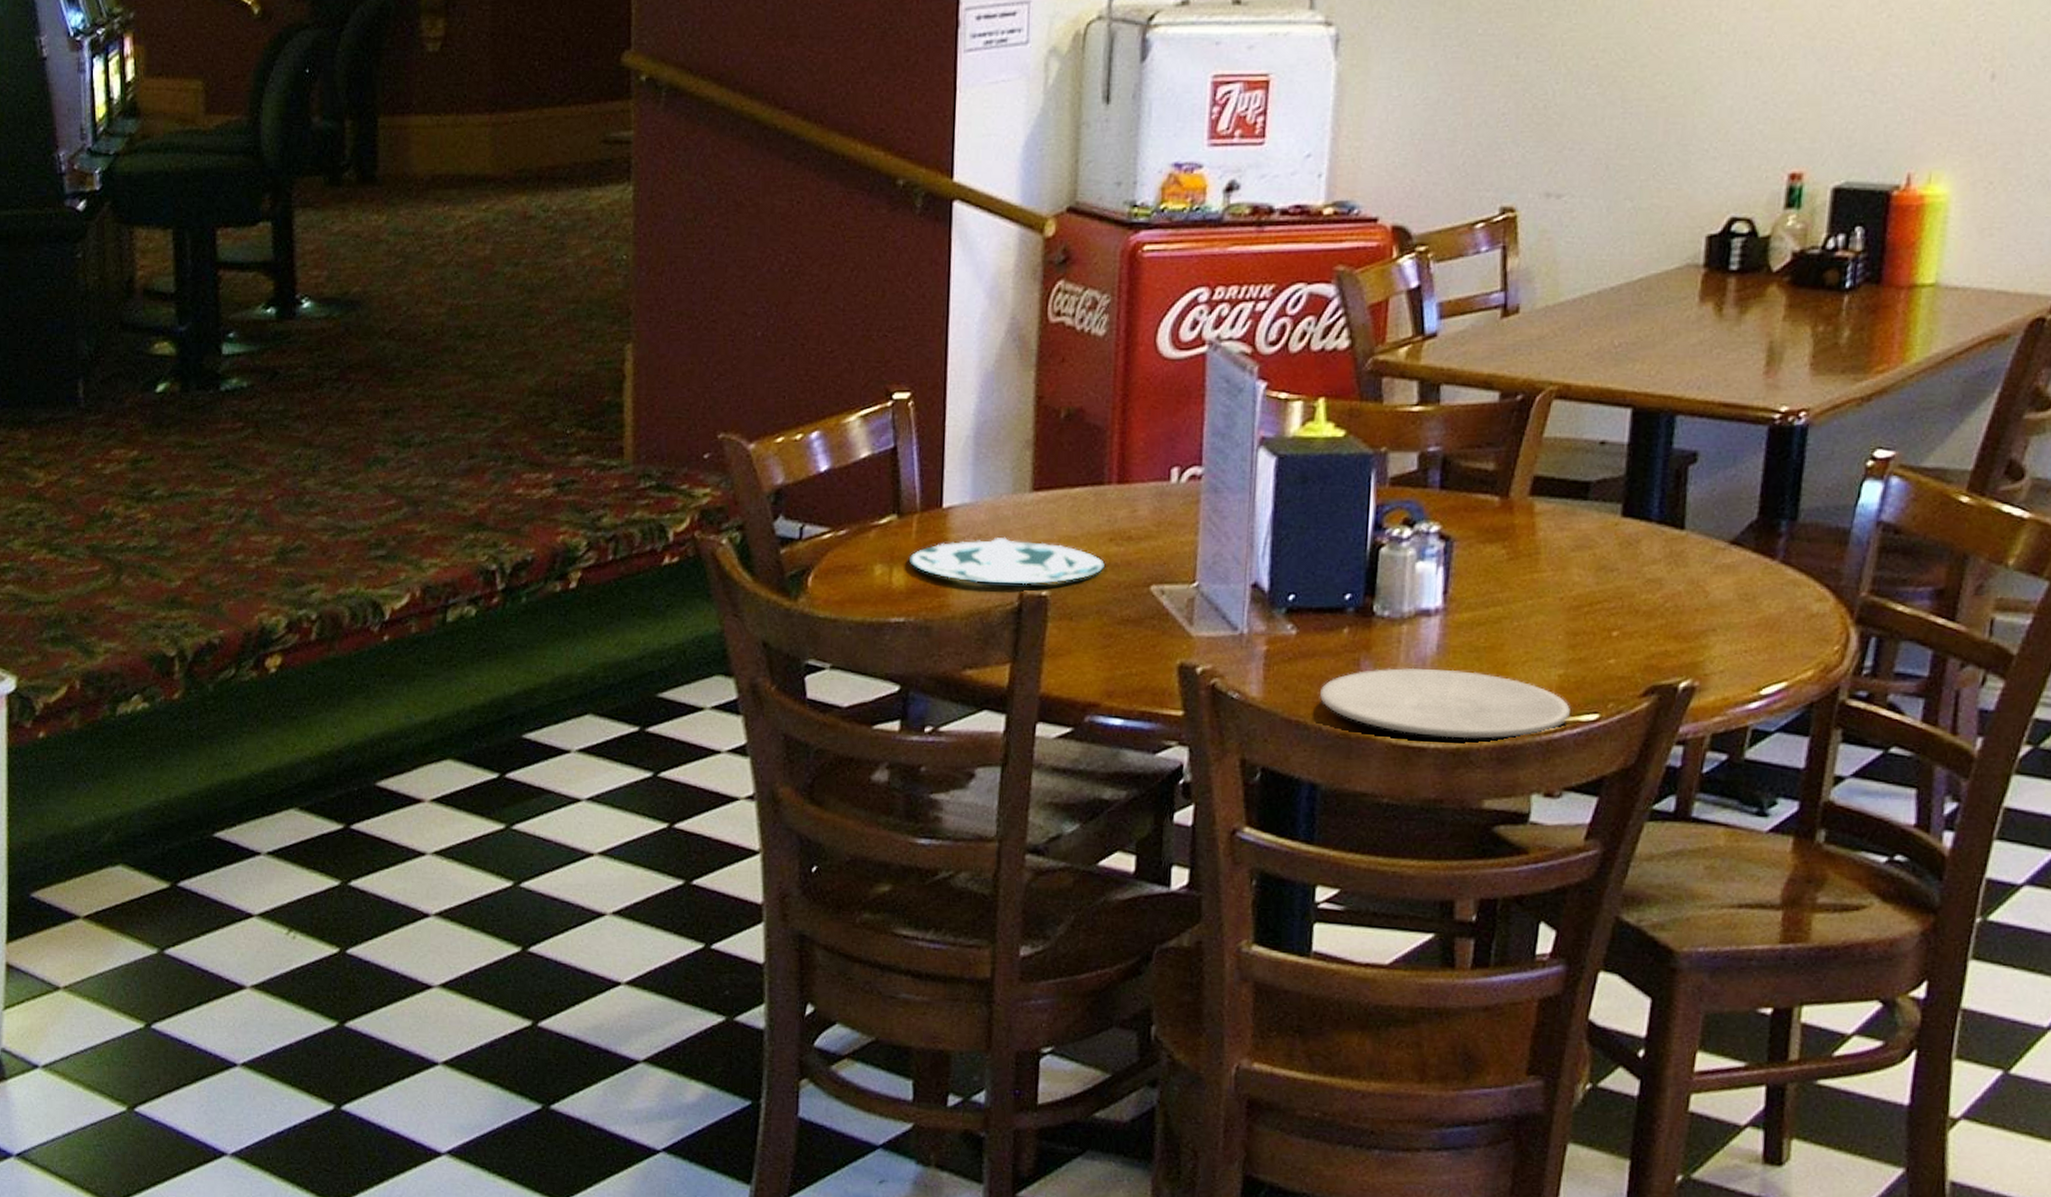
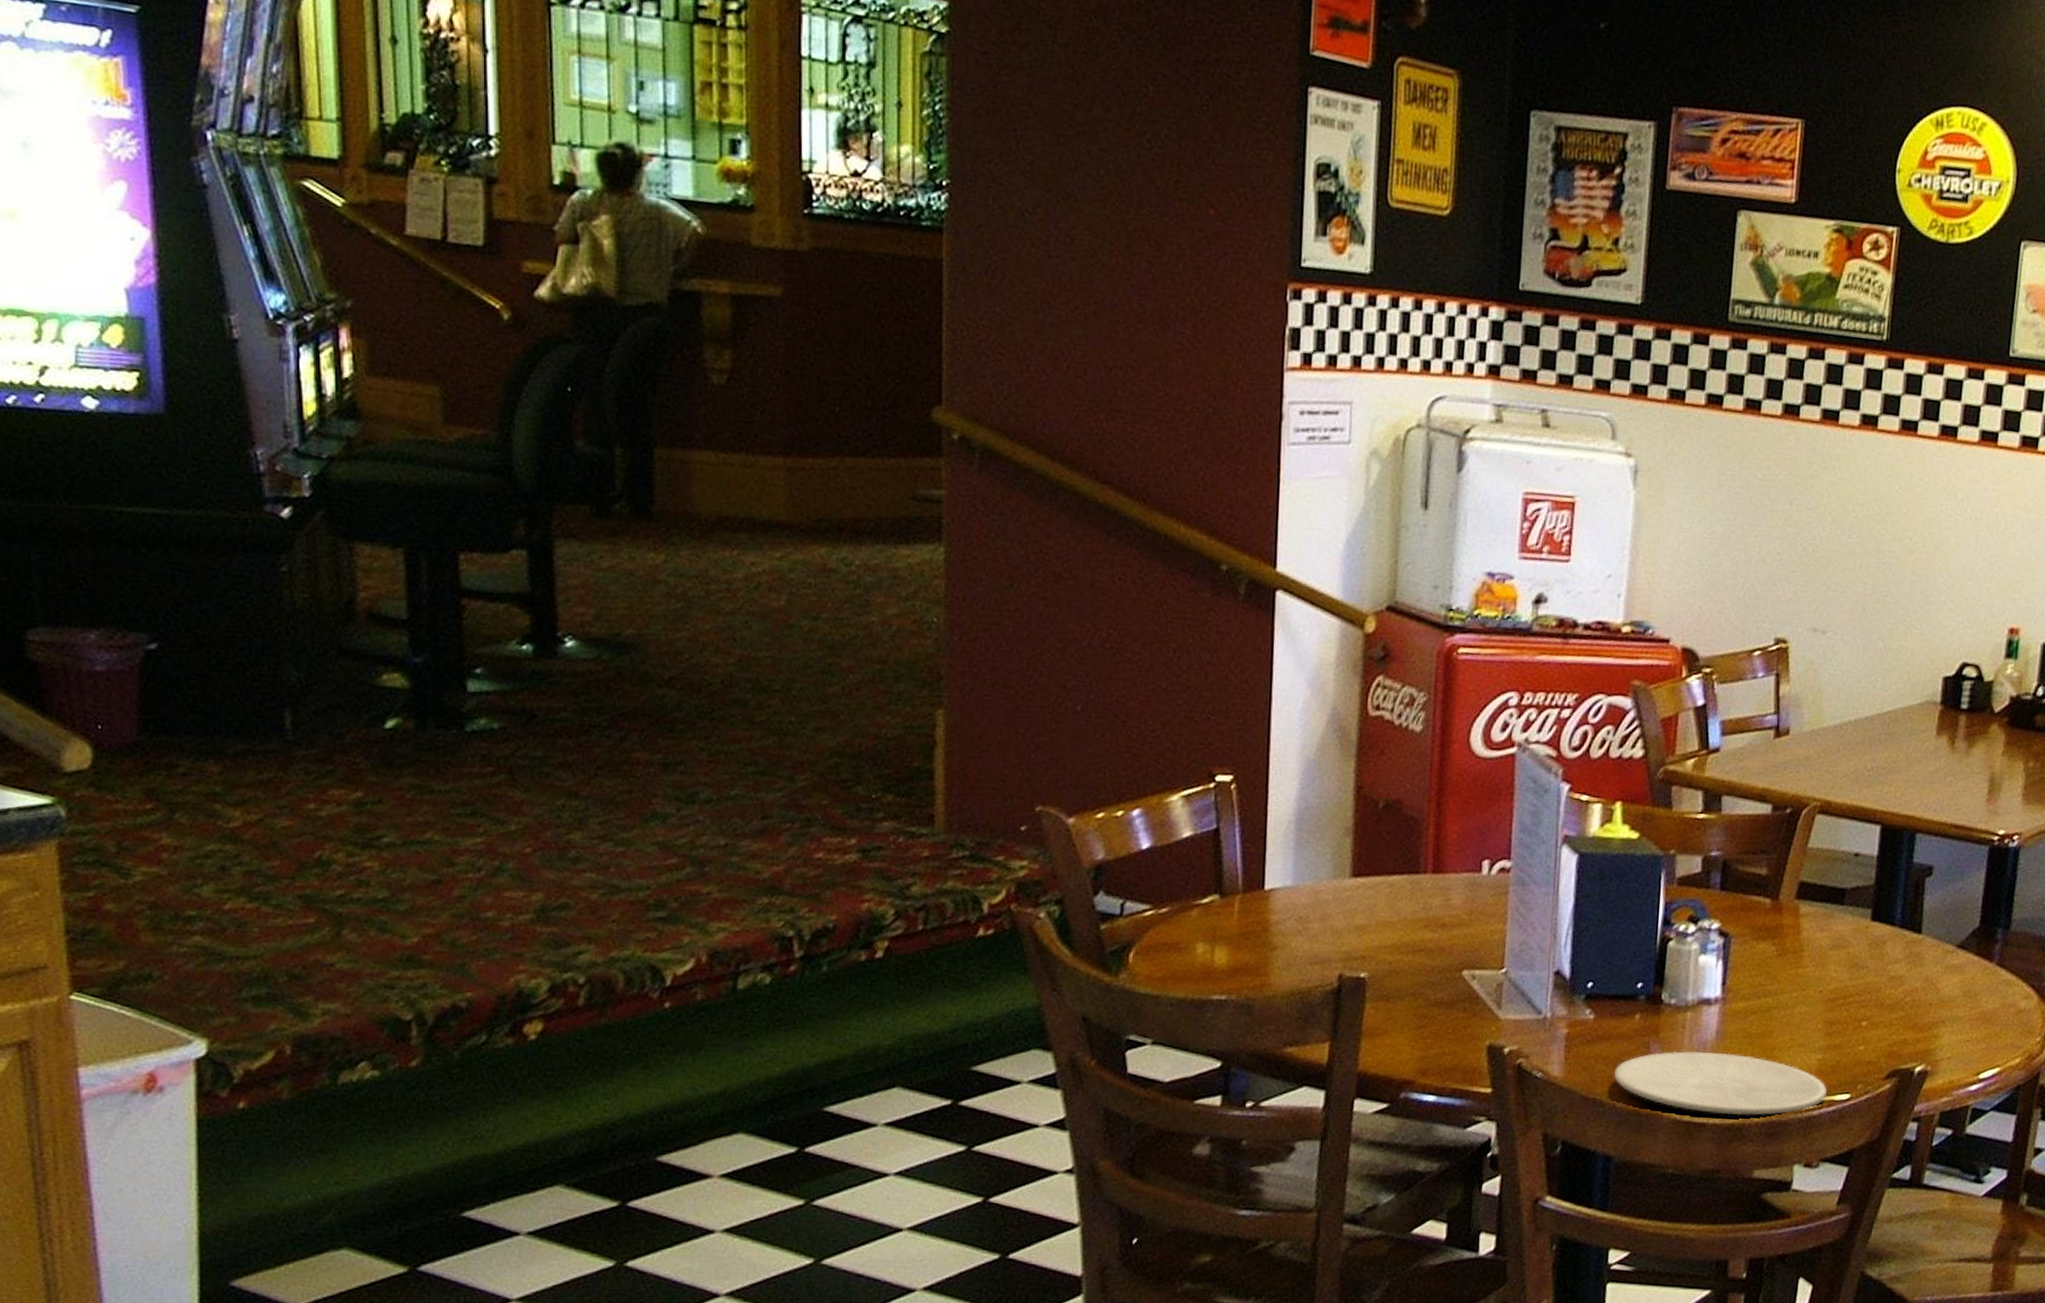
plate: present [909,537,1105,585] -> none [1231,920,1420,967]

